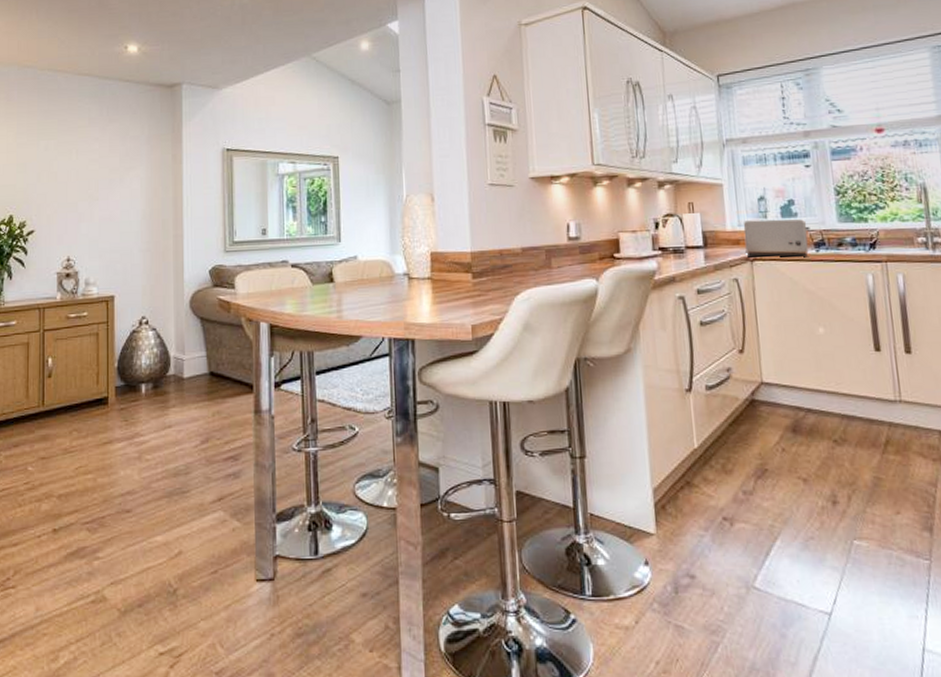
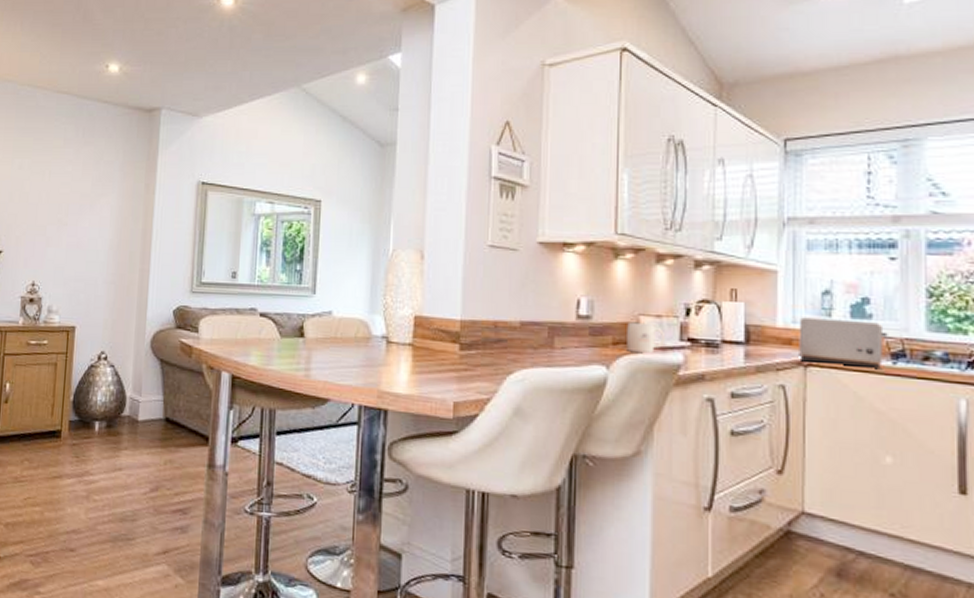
mug: none [609,238,642,265] -> present [625,322,666,354]

